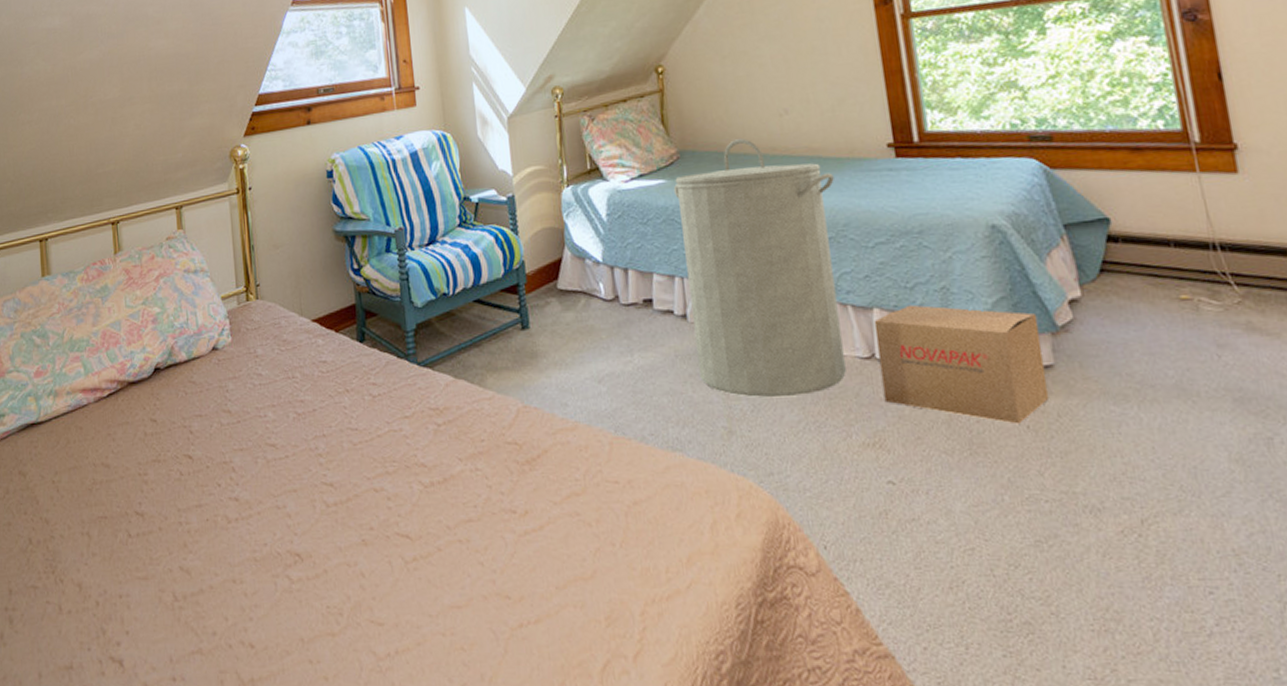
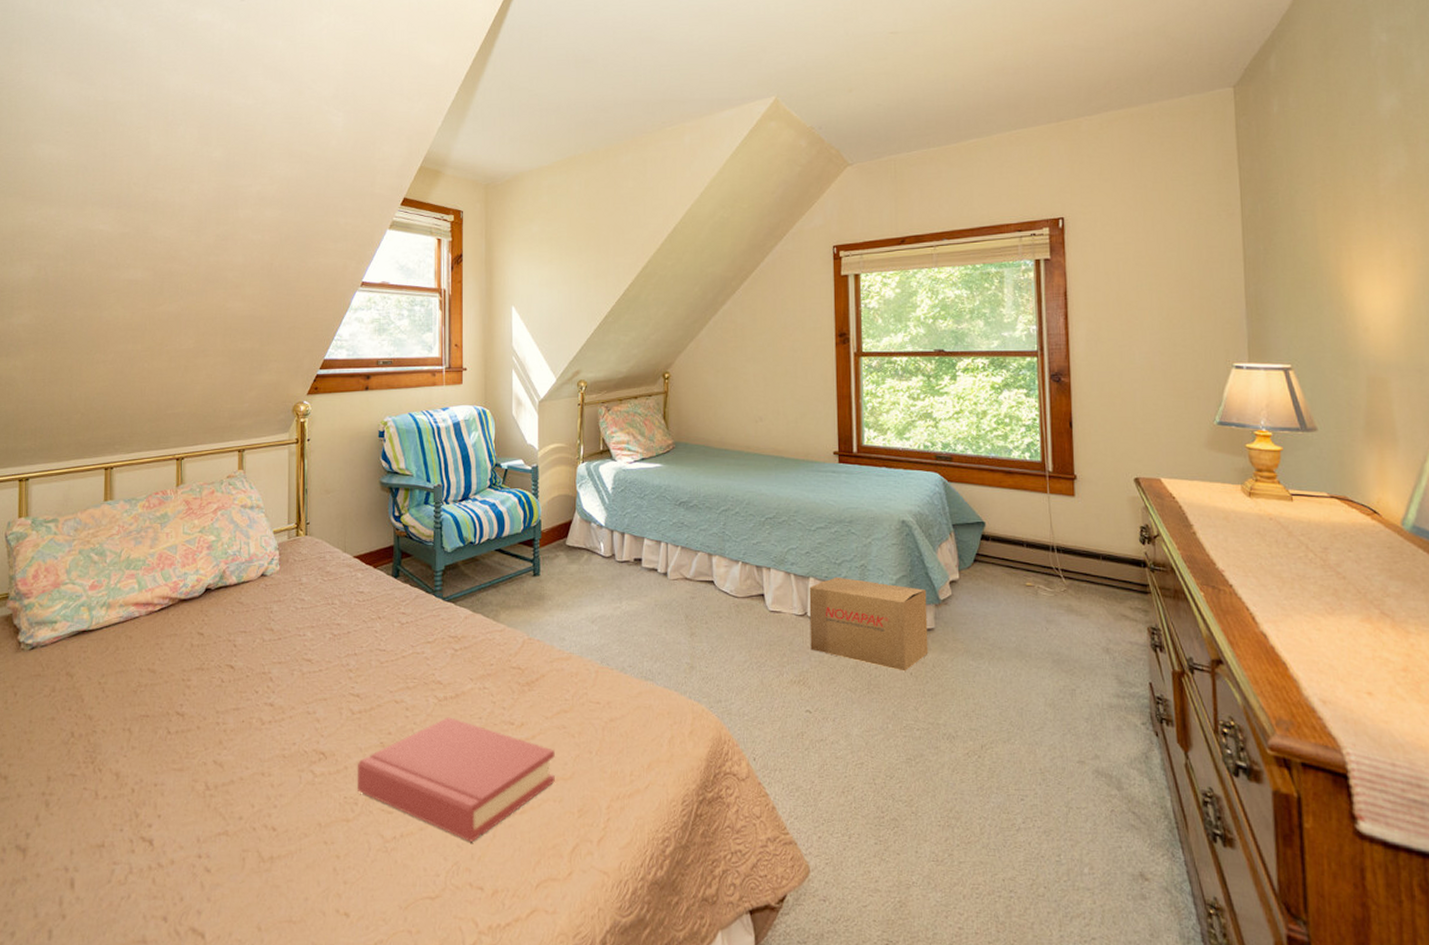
hardback book: none [338,506,573,660] -> present [357,717,555,843]
laundry hamper: present [673,138,846,398] -> none [667,437,791,642]

